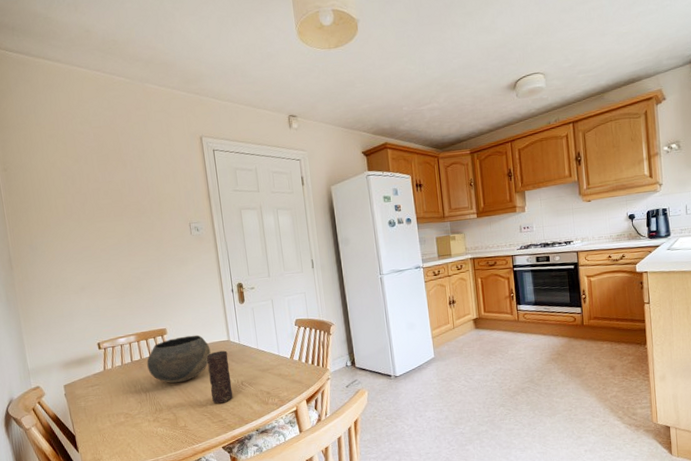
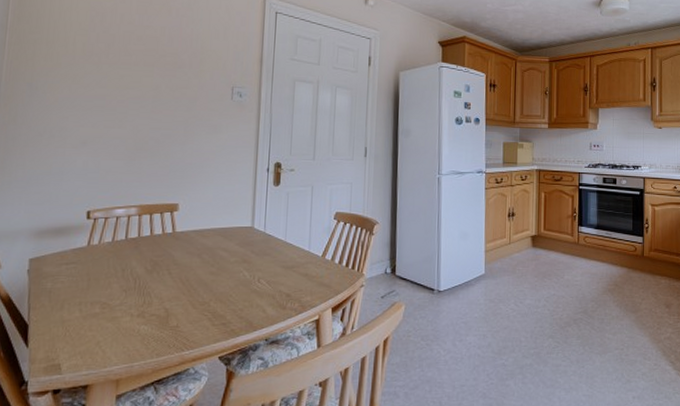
bowl: present [147,334,211,384] -> none [144,215,228,272]
candle: present [206,350,233,404] -> none [217,238,248,302]

